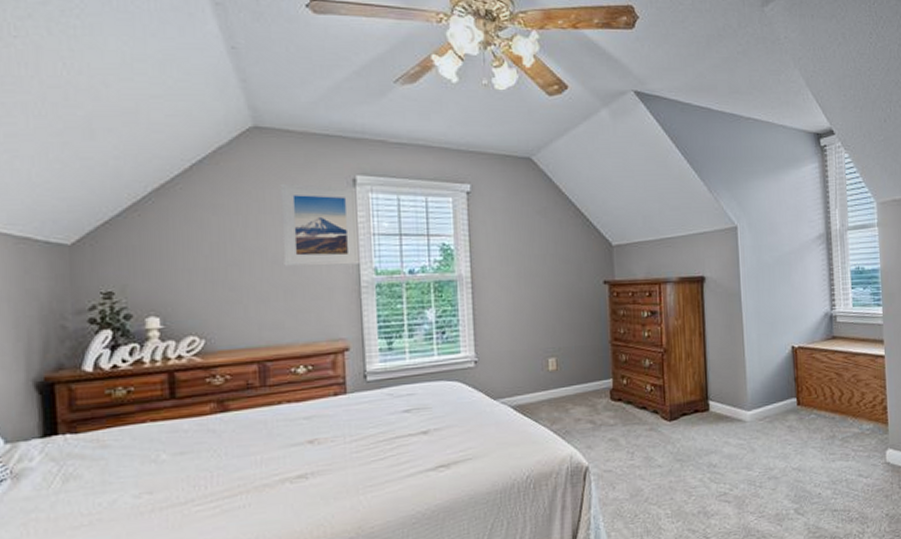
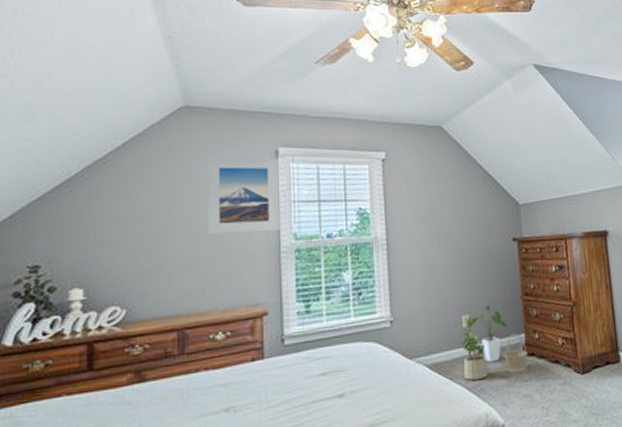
potted plant: none [545,360,574,423] -> present [460,317,488,380]
house plant: none [558,349,596,406] -> present [471,305,508,363]
basket: none [590,379,615,417] -> present [503,334,528,373]

